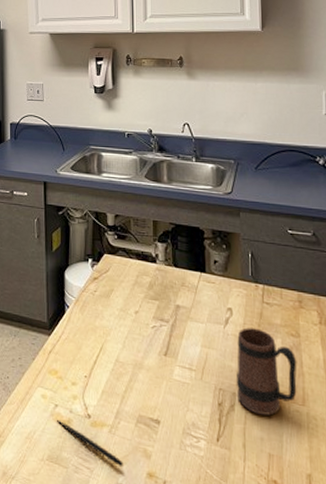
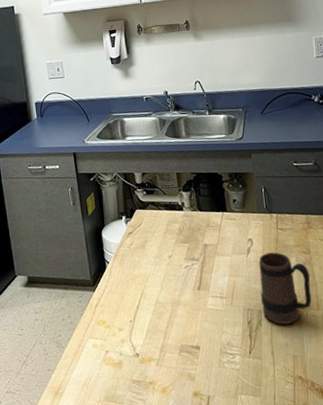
pen: present [57,419,123,468] -> none [109,363,172,393]

